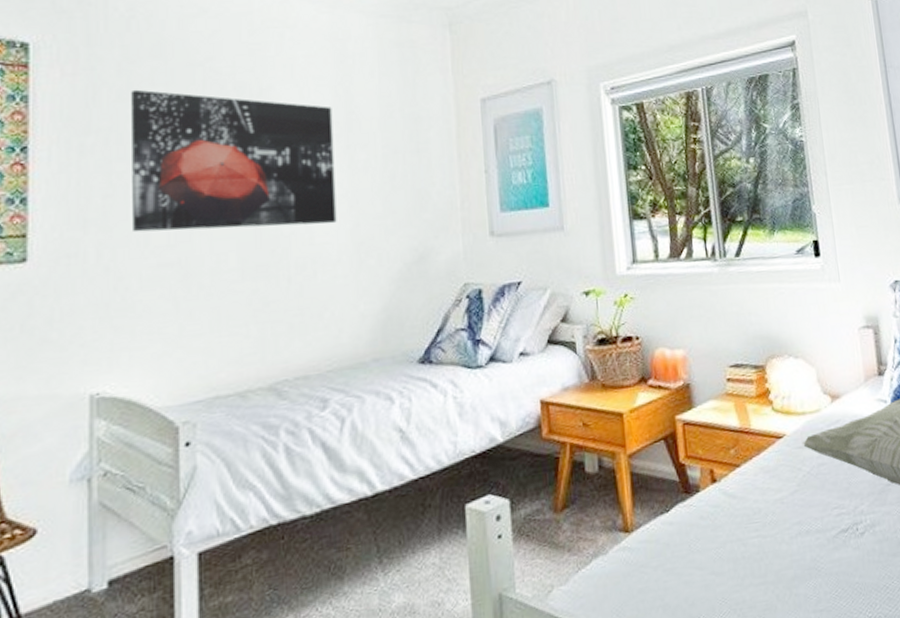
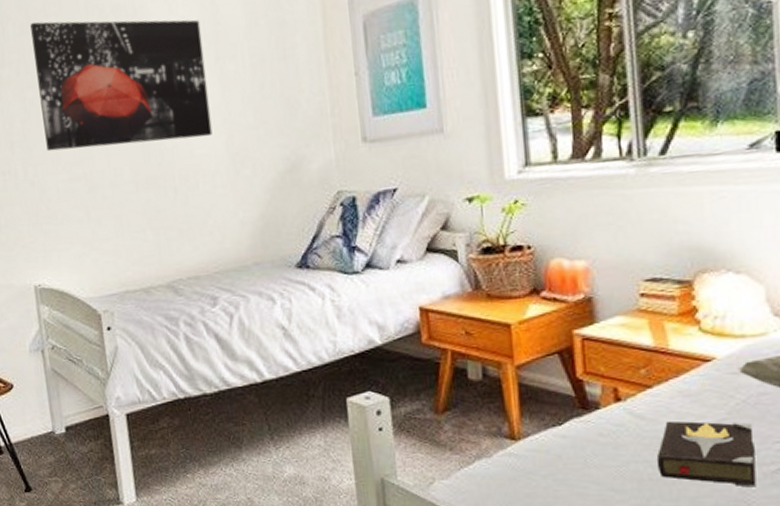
hardback book: none [747,492,823,555] -> present [656,420,756,488]

